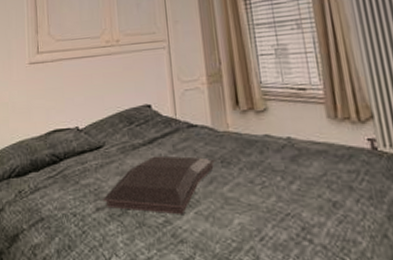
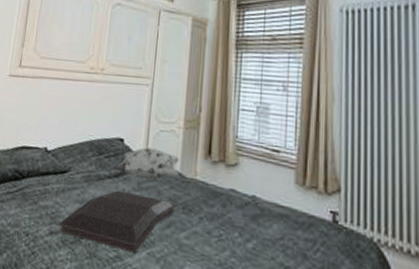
decorative pillow: none [145,109,211,141] -> present [112,147,180,181]

